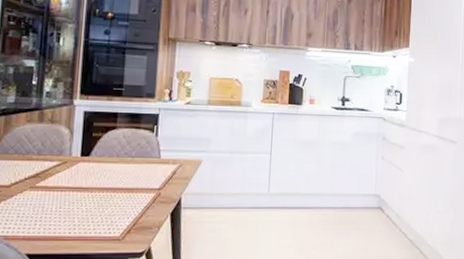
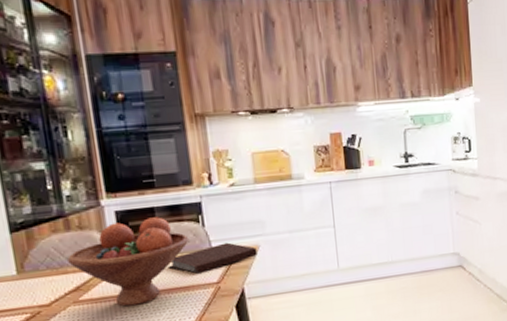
fruit bowl: none [34,121,142,199] -> present [67,217,190,307]
notebook: none [118,153,199,179] -> present [168,242,257,275]

